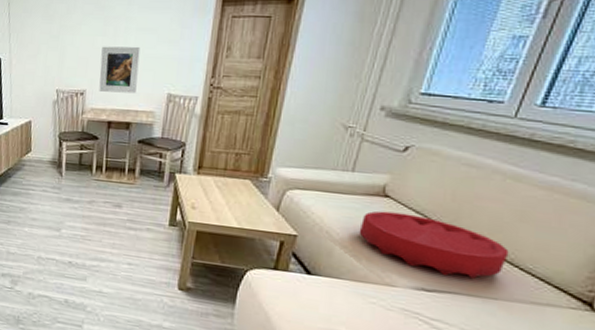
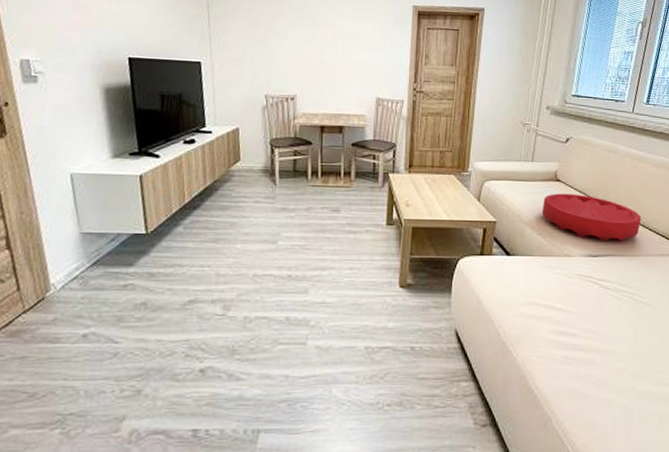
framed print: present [99,46,141,94] -> none [309,52,348,98]

